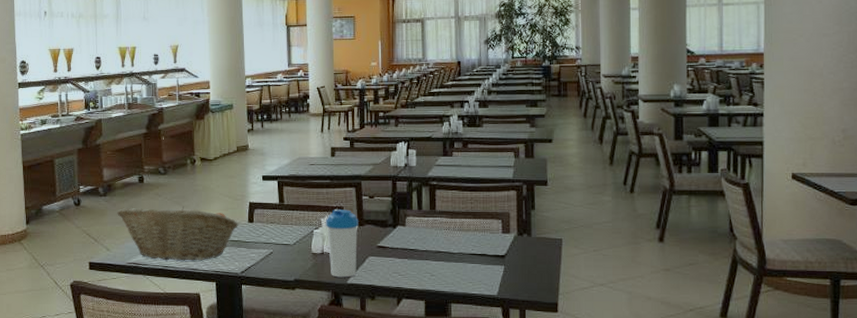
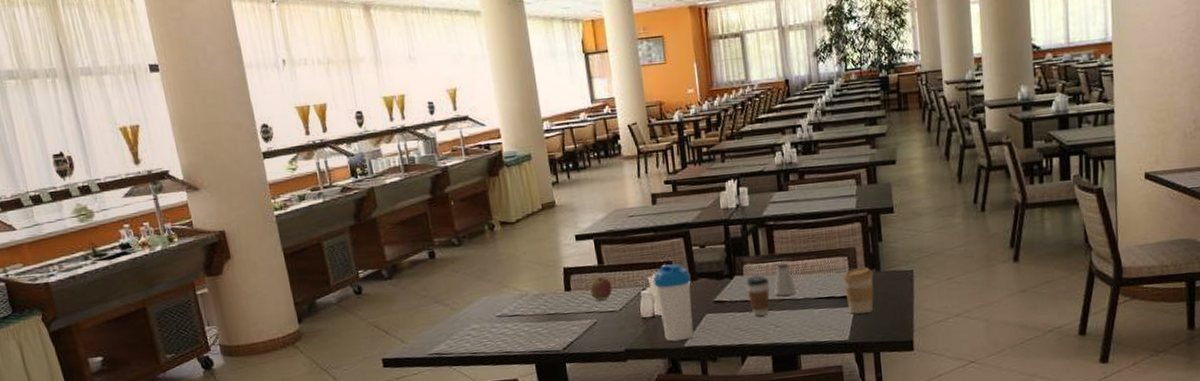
fruit basket: present [117,206,239,261] -> none [408,281,555,346]
apple: none [270,214,289,234] -> present [590,277,613,301]
coffee cup: none [407,228,429,264] -> present [746,275,770,316]
saltshaker: none [432,220,452,248] -> present [774,263,796,296]
coffee cup: none [496,231,525,272] -> present [843,267,874,314]

